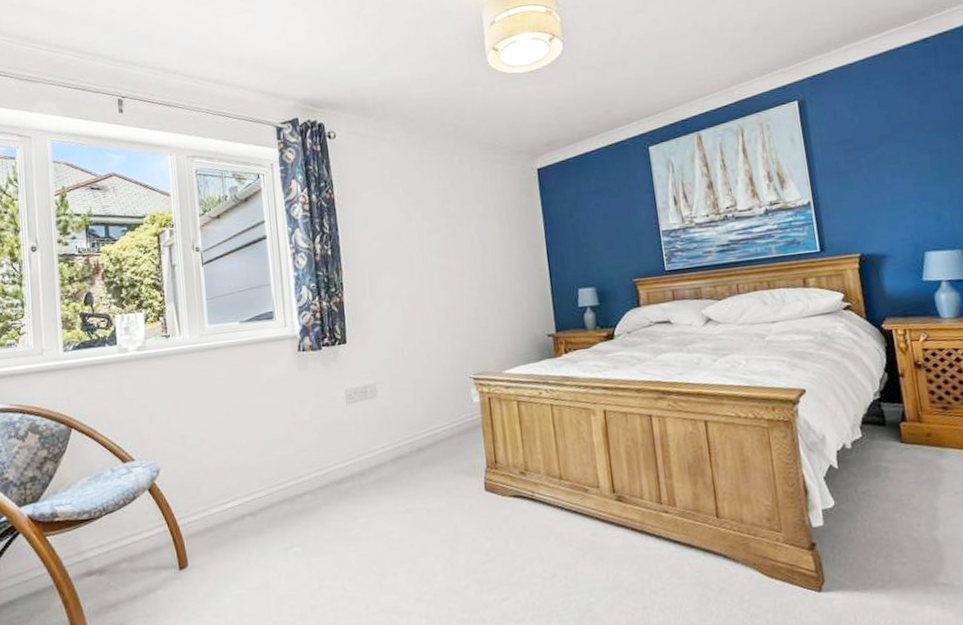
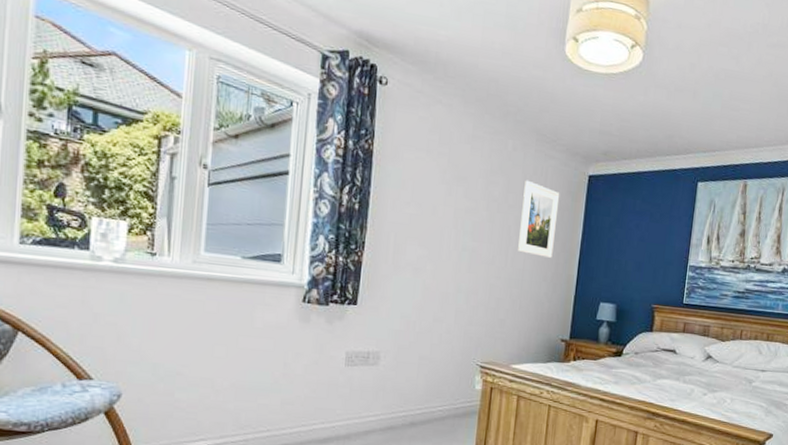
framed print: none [477,188,520,259] -> present [518,180,560,259]

